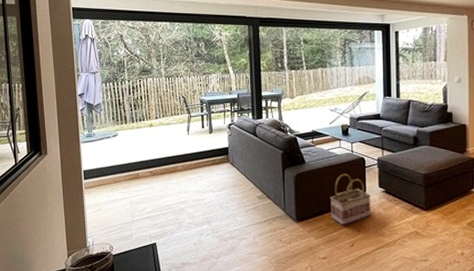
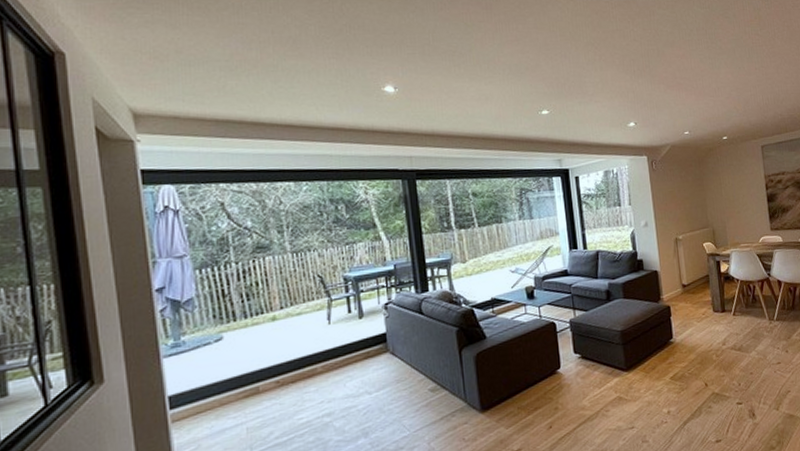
basket: present [330,173,371,226] -> none [519,343,568,406]

